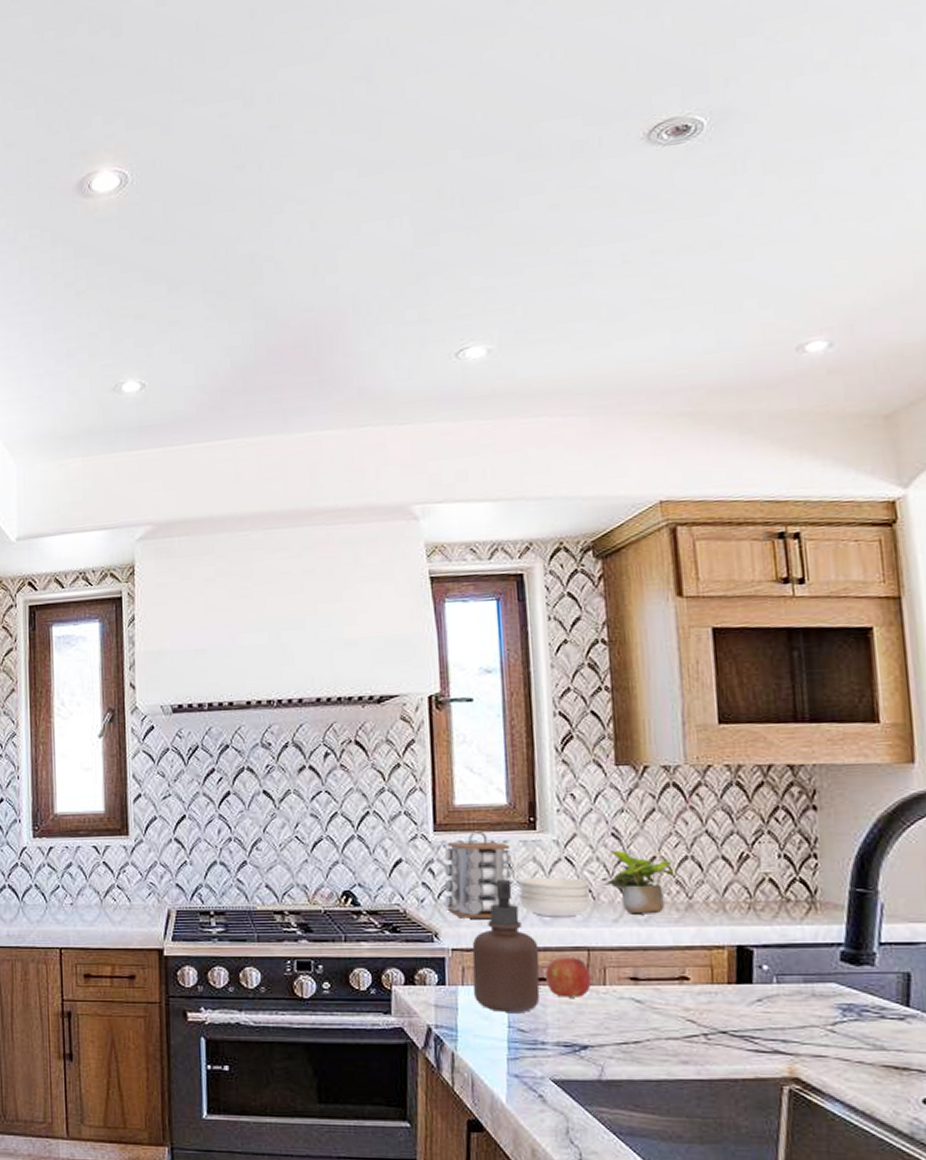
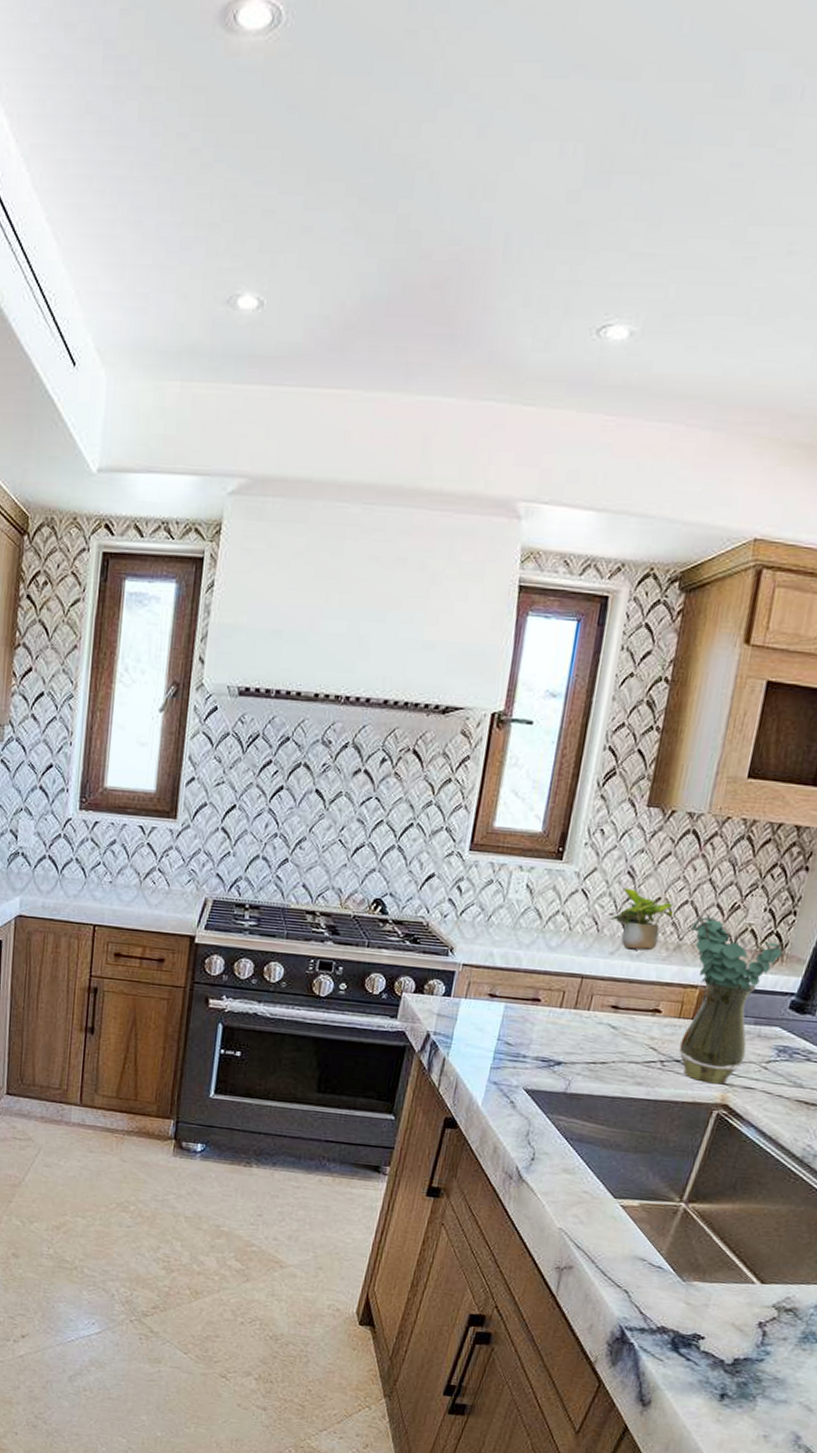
spice rack: present [444,830,512,920] -> none [465,854,535,941]
soap dispenser: present [472,879,540,1012] -> none [473,903,540,1028]
bowl: present [518,877,591,919] -> none [532,904,599,947]
fruit: present [544,958,592,997] -> none [538,982,580,1019]
vase: none [699,865,813,1055] -> present [679,910,784,1085]

